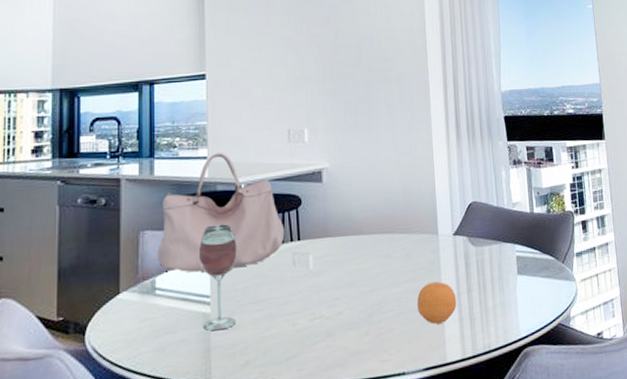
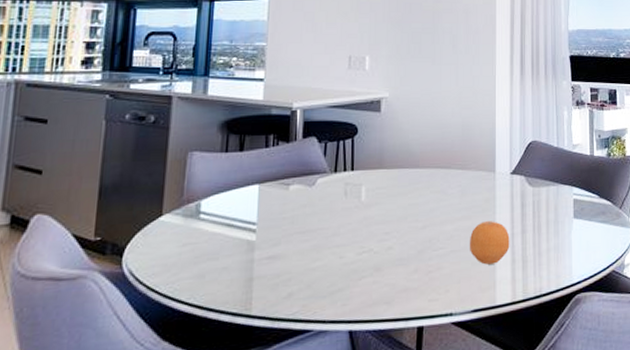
handbag: present [157,153,285,273] -> none [204,76,339,198]
wineglass: present [199,224,238,331] -> none [247,149,289,260]

